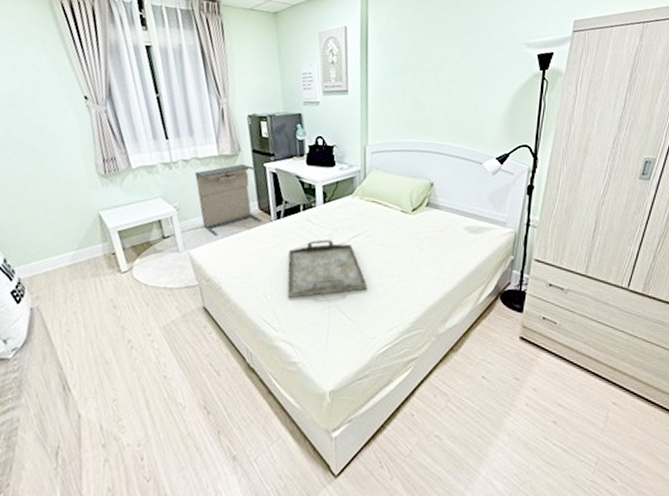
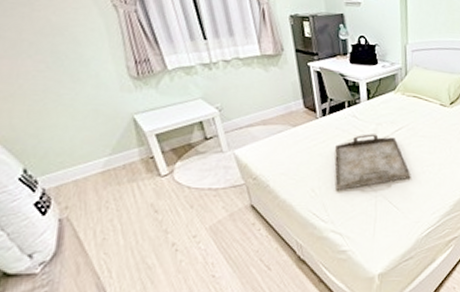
laundry hamper: present [194,163,262,235] -> none [236,63,308,134]

